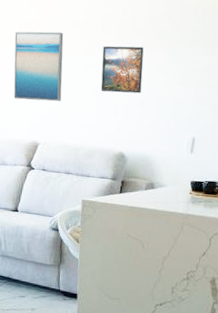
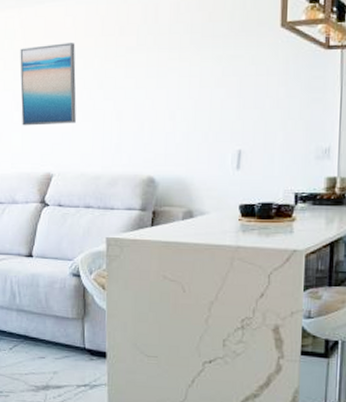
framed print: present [100,45,144,94] -> none [121,47,172,107]

